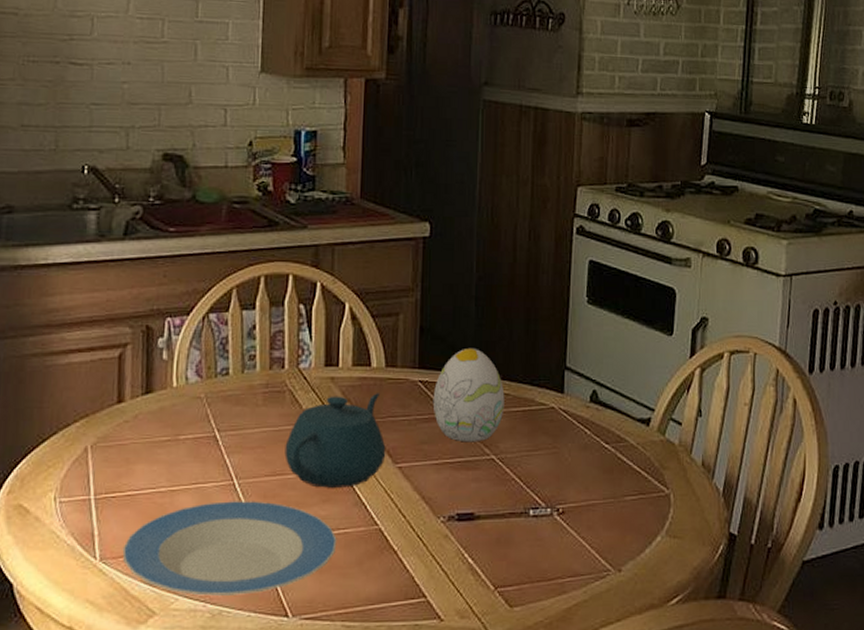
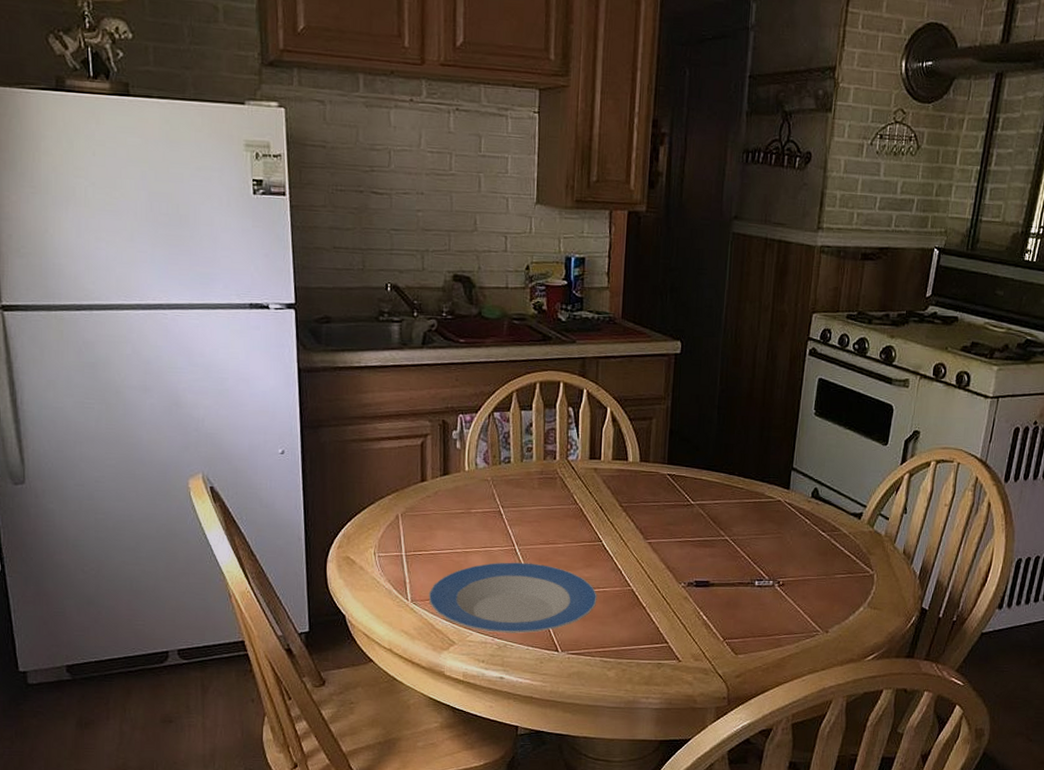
teapot: present [284,393,386,488] -> none [556,482,639,556]
decorative egg: present [433,347,505,442] -> none [678,448,739,526]

